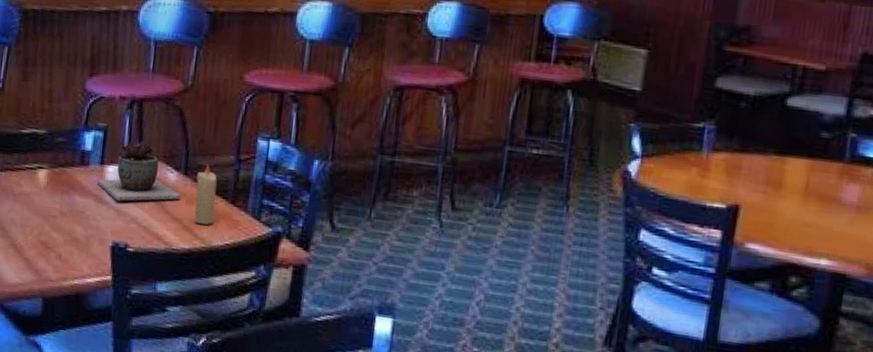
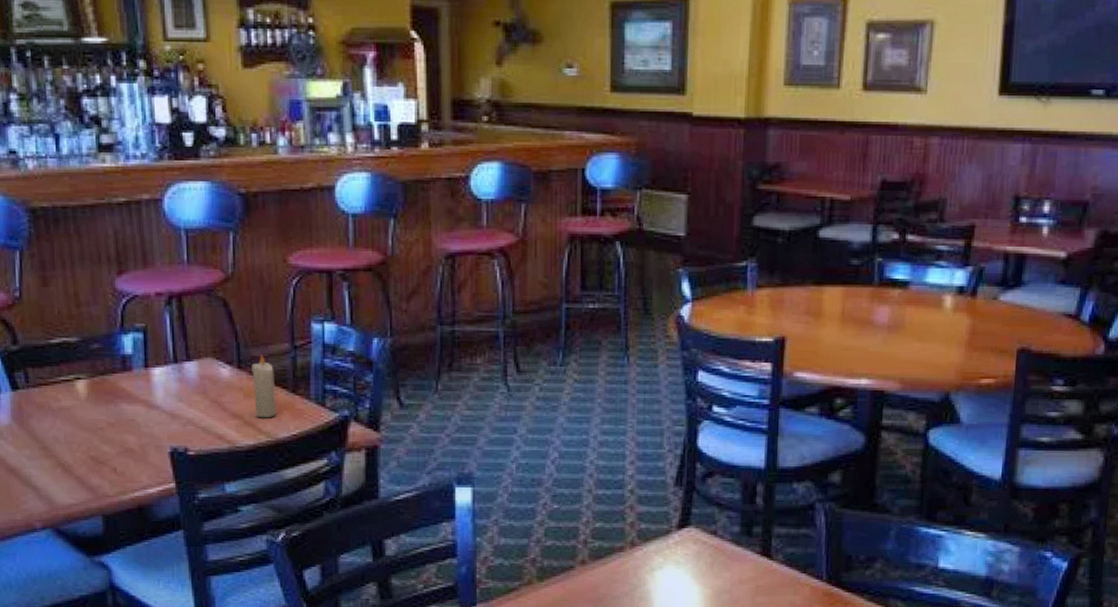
succulent plant: present [97,140,181,202] -> none [144,337,238,404]

